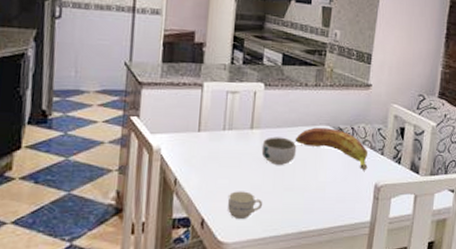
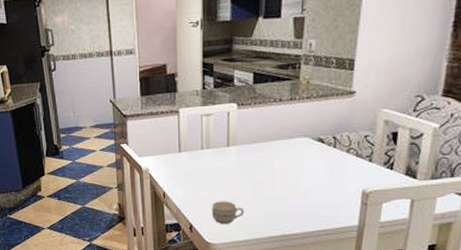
bowl: present [261,137,297,165] -> none [239,151,274,177]
banana: present [295,127,367,171] -> none [272,139,353,178]

